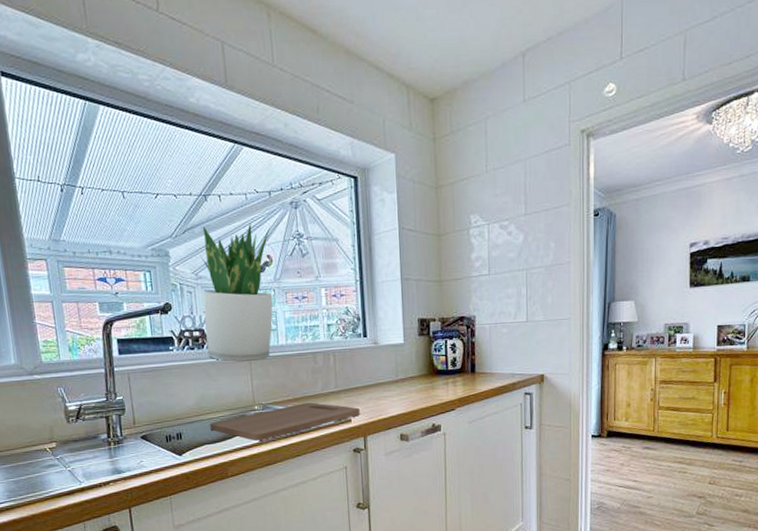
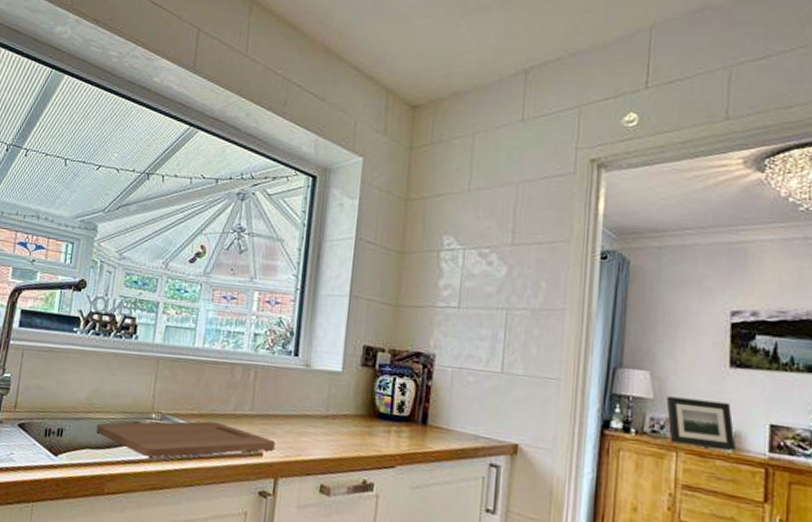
planter: present [200,223,273,362] -> none [113,205,212,362]
picture frame: none [647,315,695,352] -> present [666,396,736,450]

